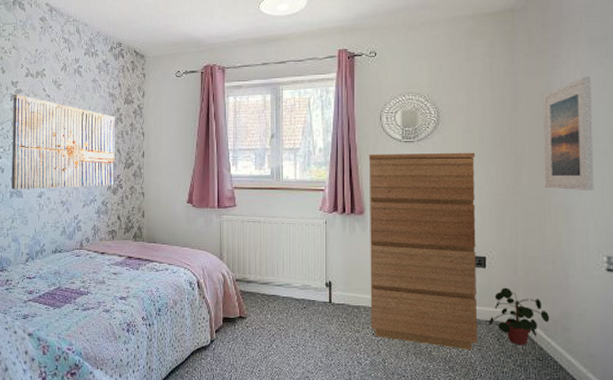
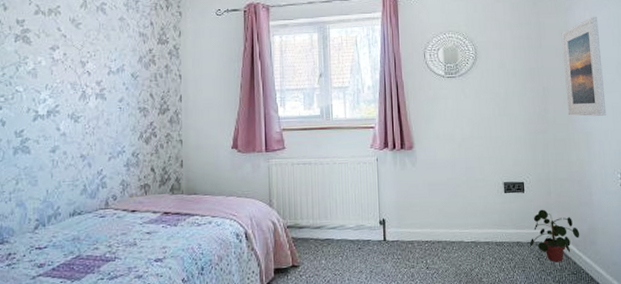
wall art: present [12,94,115,189] -> none [16,34,147,145]
dresser: present [368,152,478,350] -> none [415,85,522,273]

